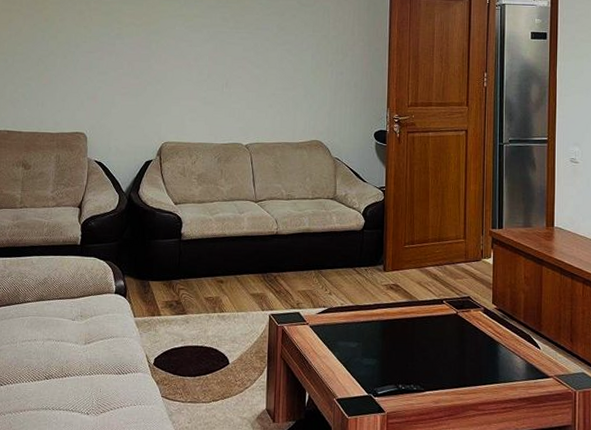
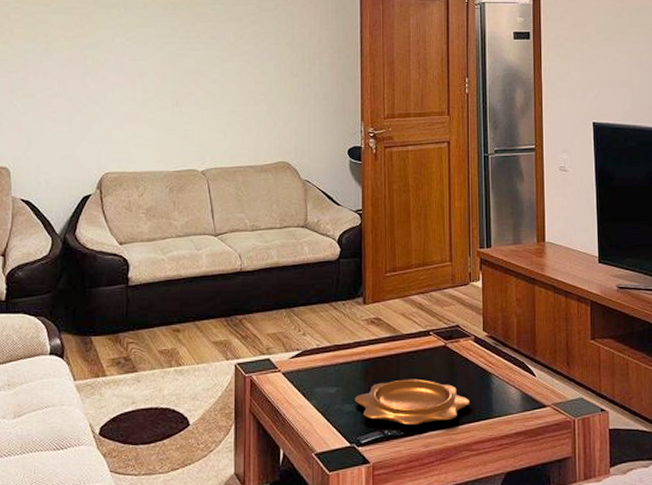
decorative bowl: none [373,341,478,383] -> present [354,378,470,426]

